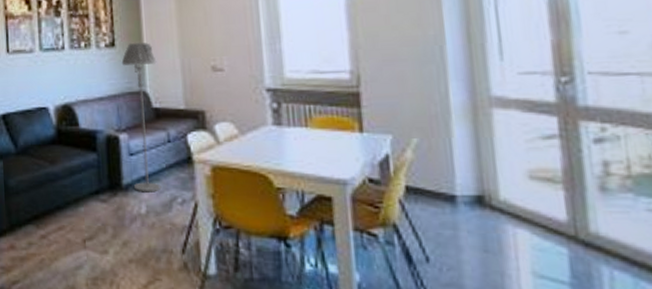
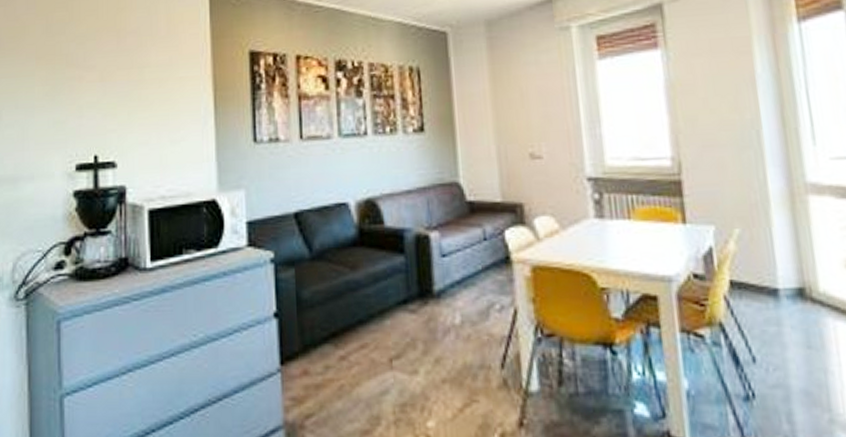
floor lamp: present [121,42,162,192] -> none [431,127,478,299]

